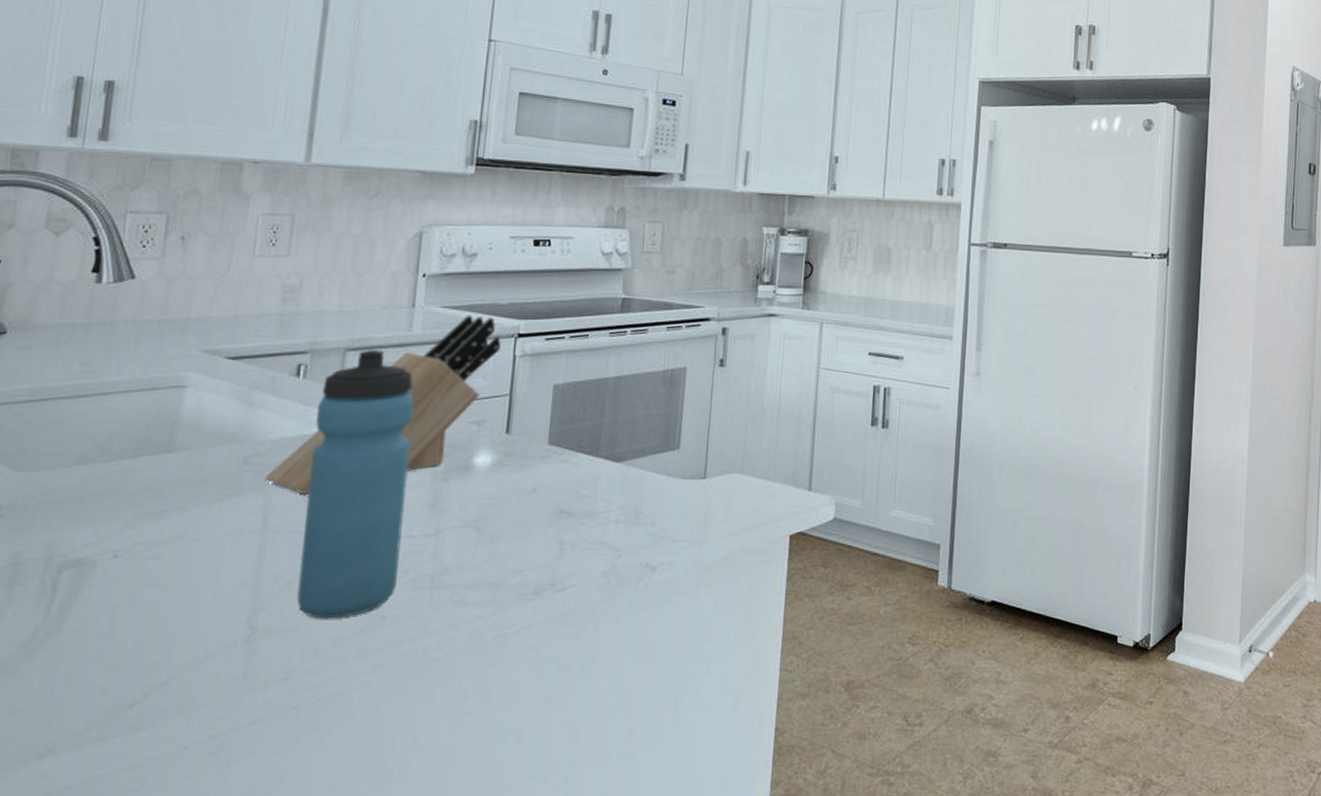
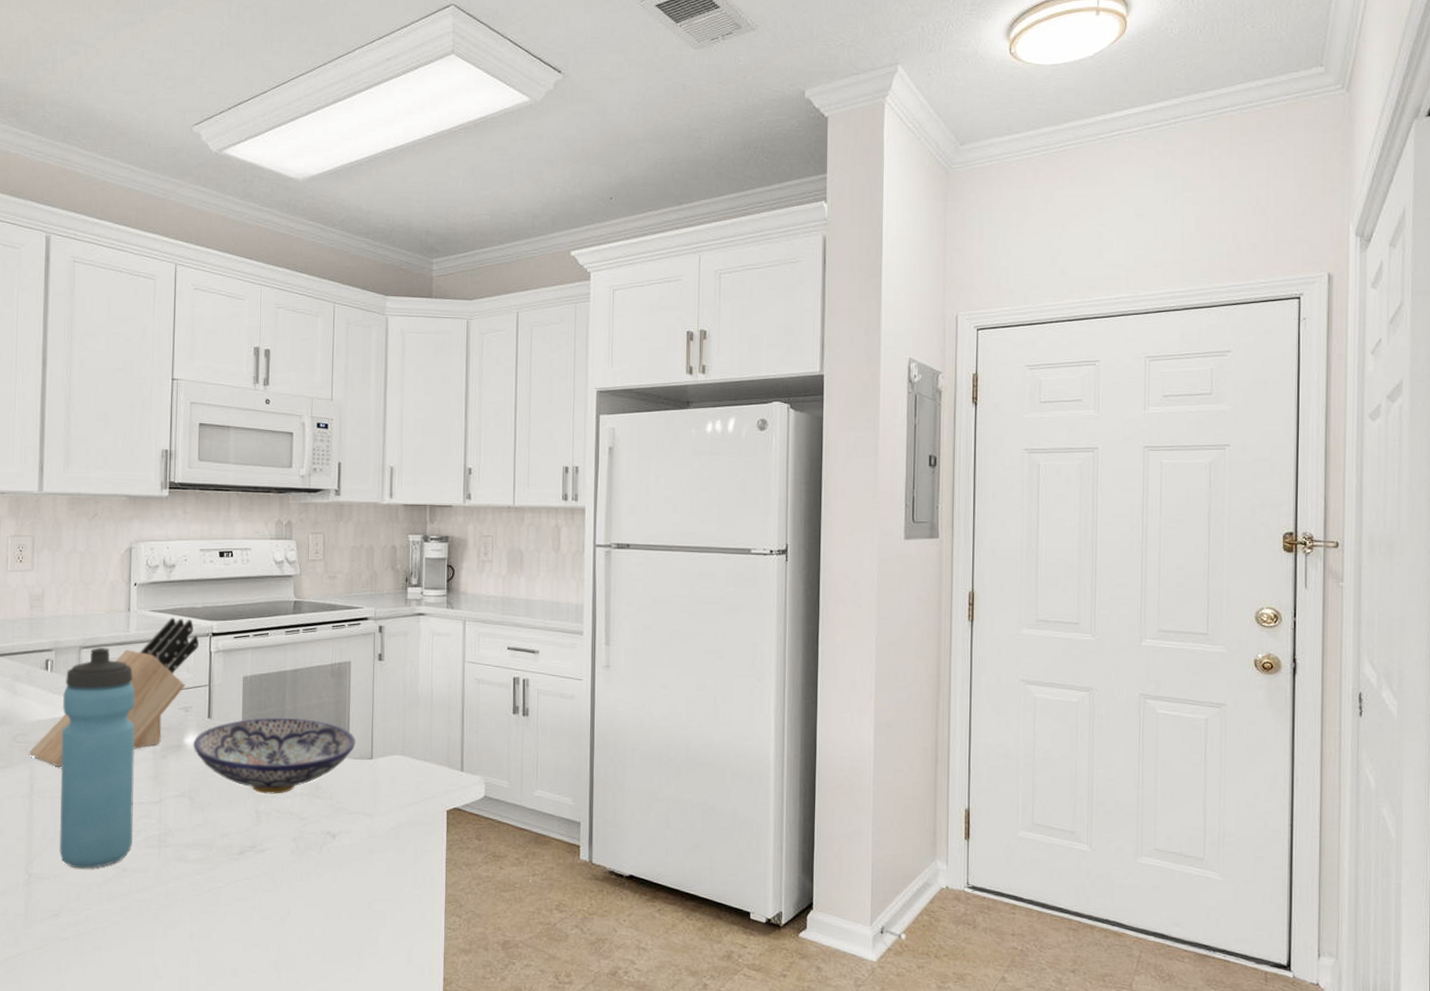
bowl: none [484,432,687,522] -> present [193,717,356,794]

